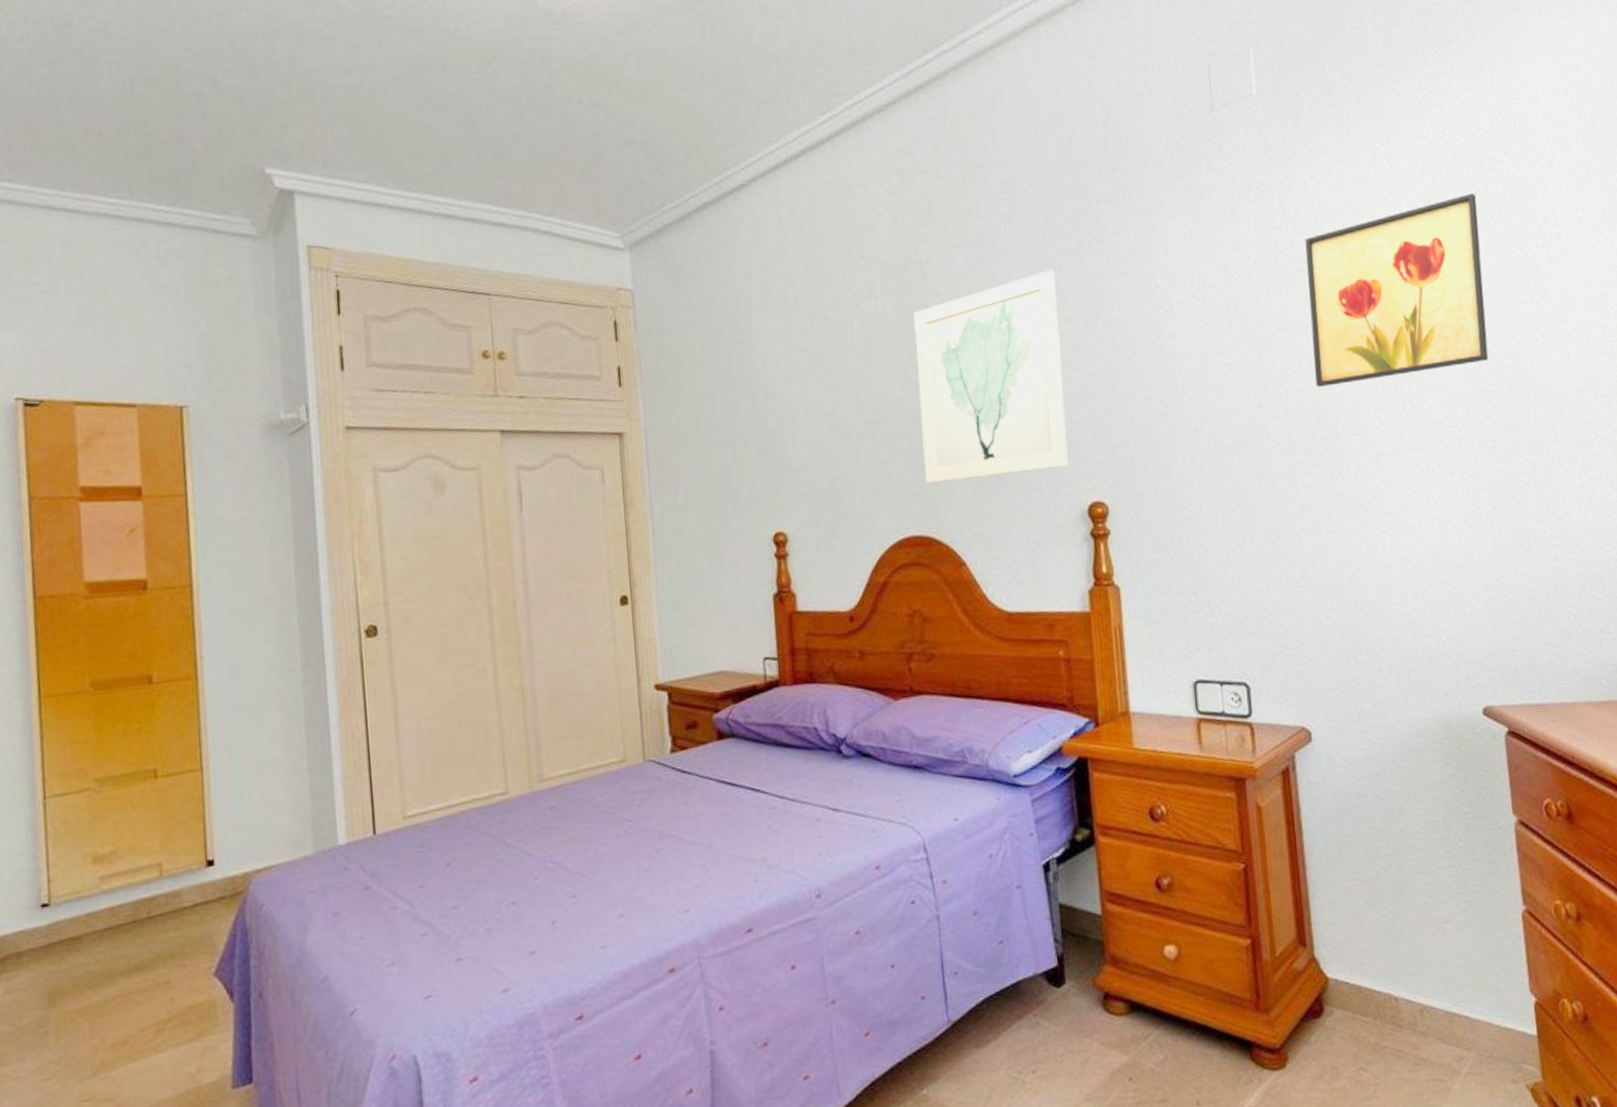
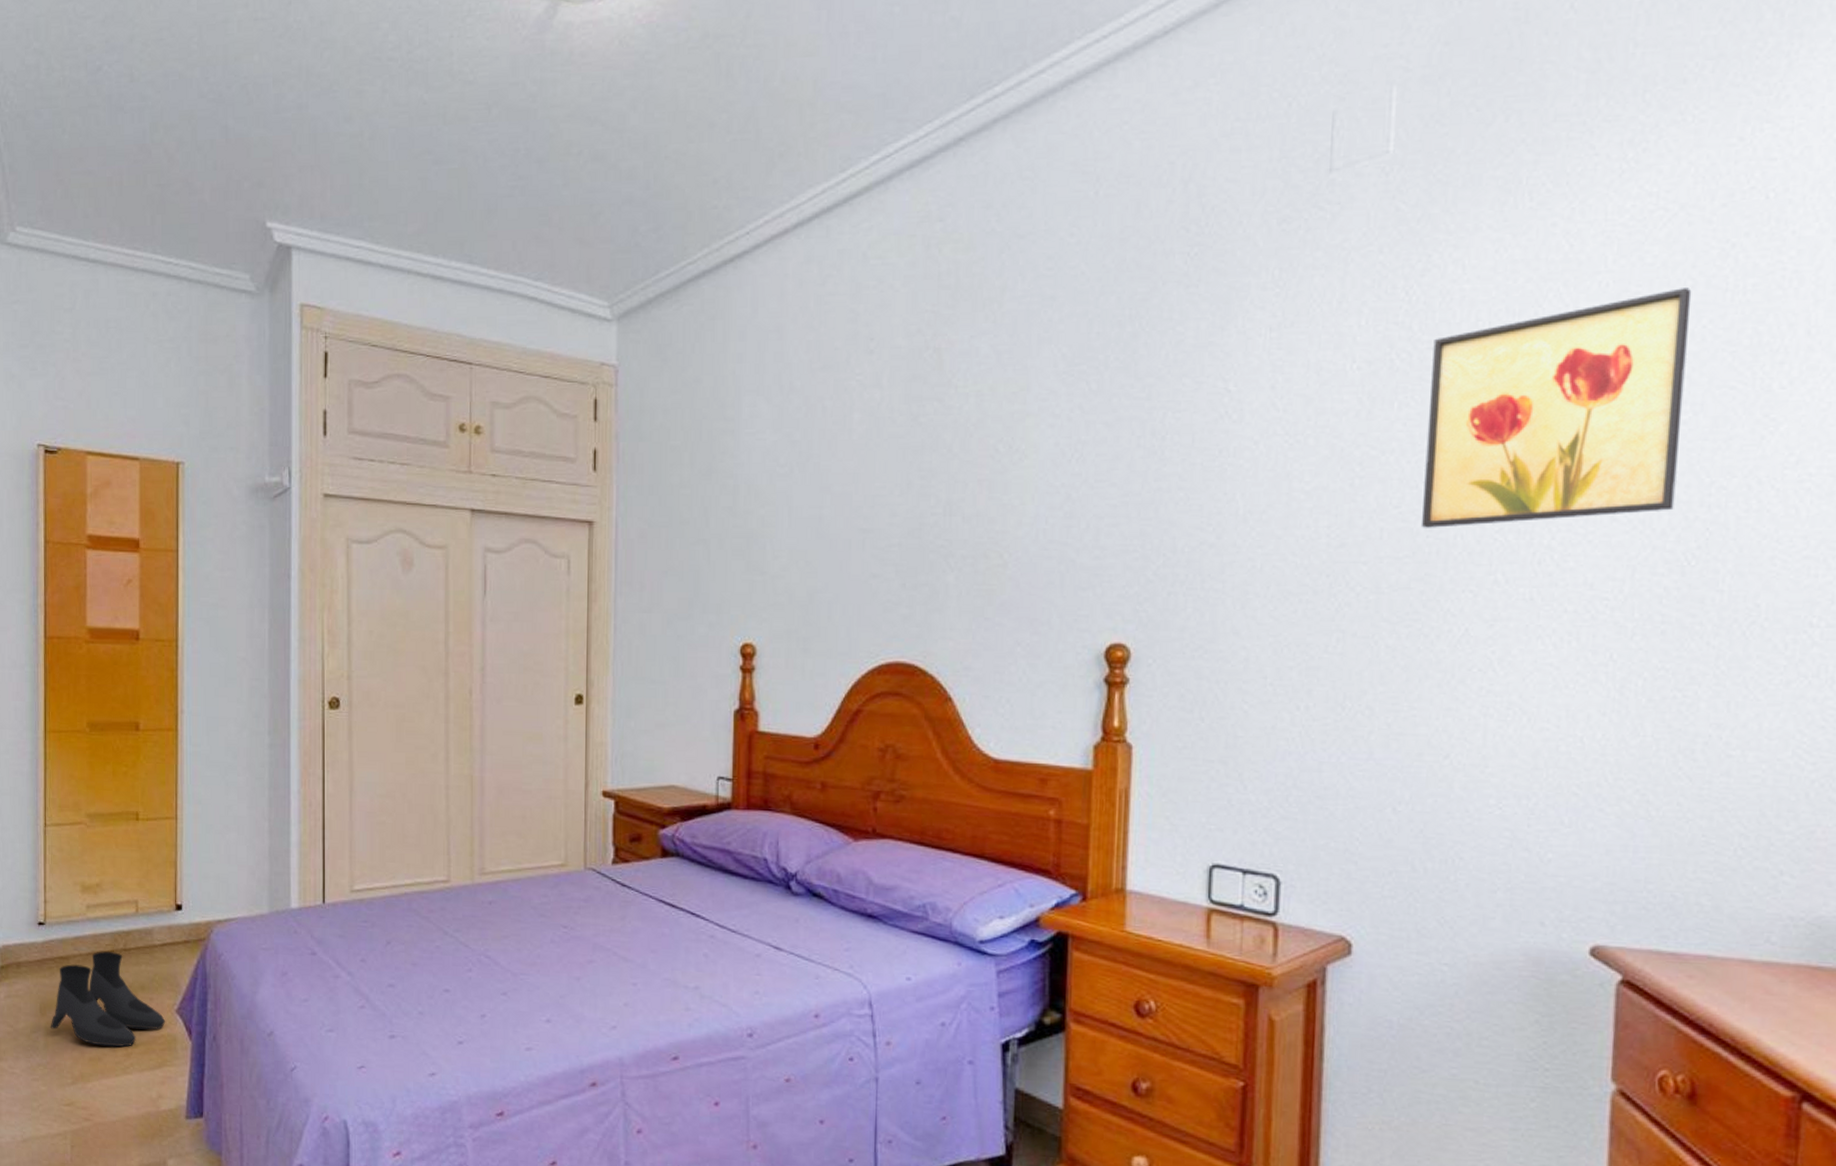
boots: none [62,921,203,1028] -> present [50,950,166,1047]
wall art: present [914,269,1069,483] -> none [917,364,1100,605]

